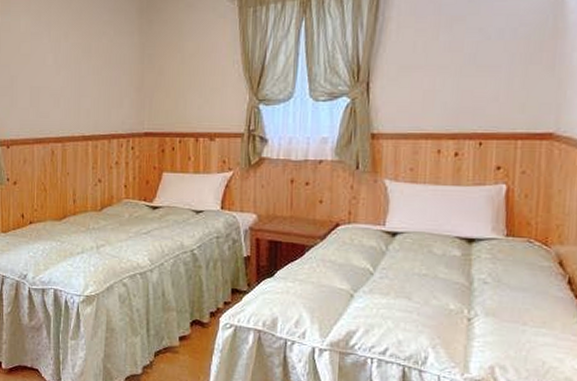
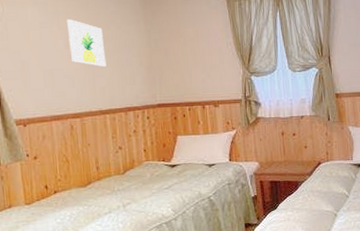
wall art: none [57,30,94,85] -> present [66,19,106,67]

